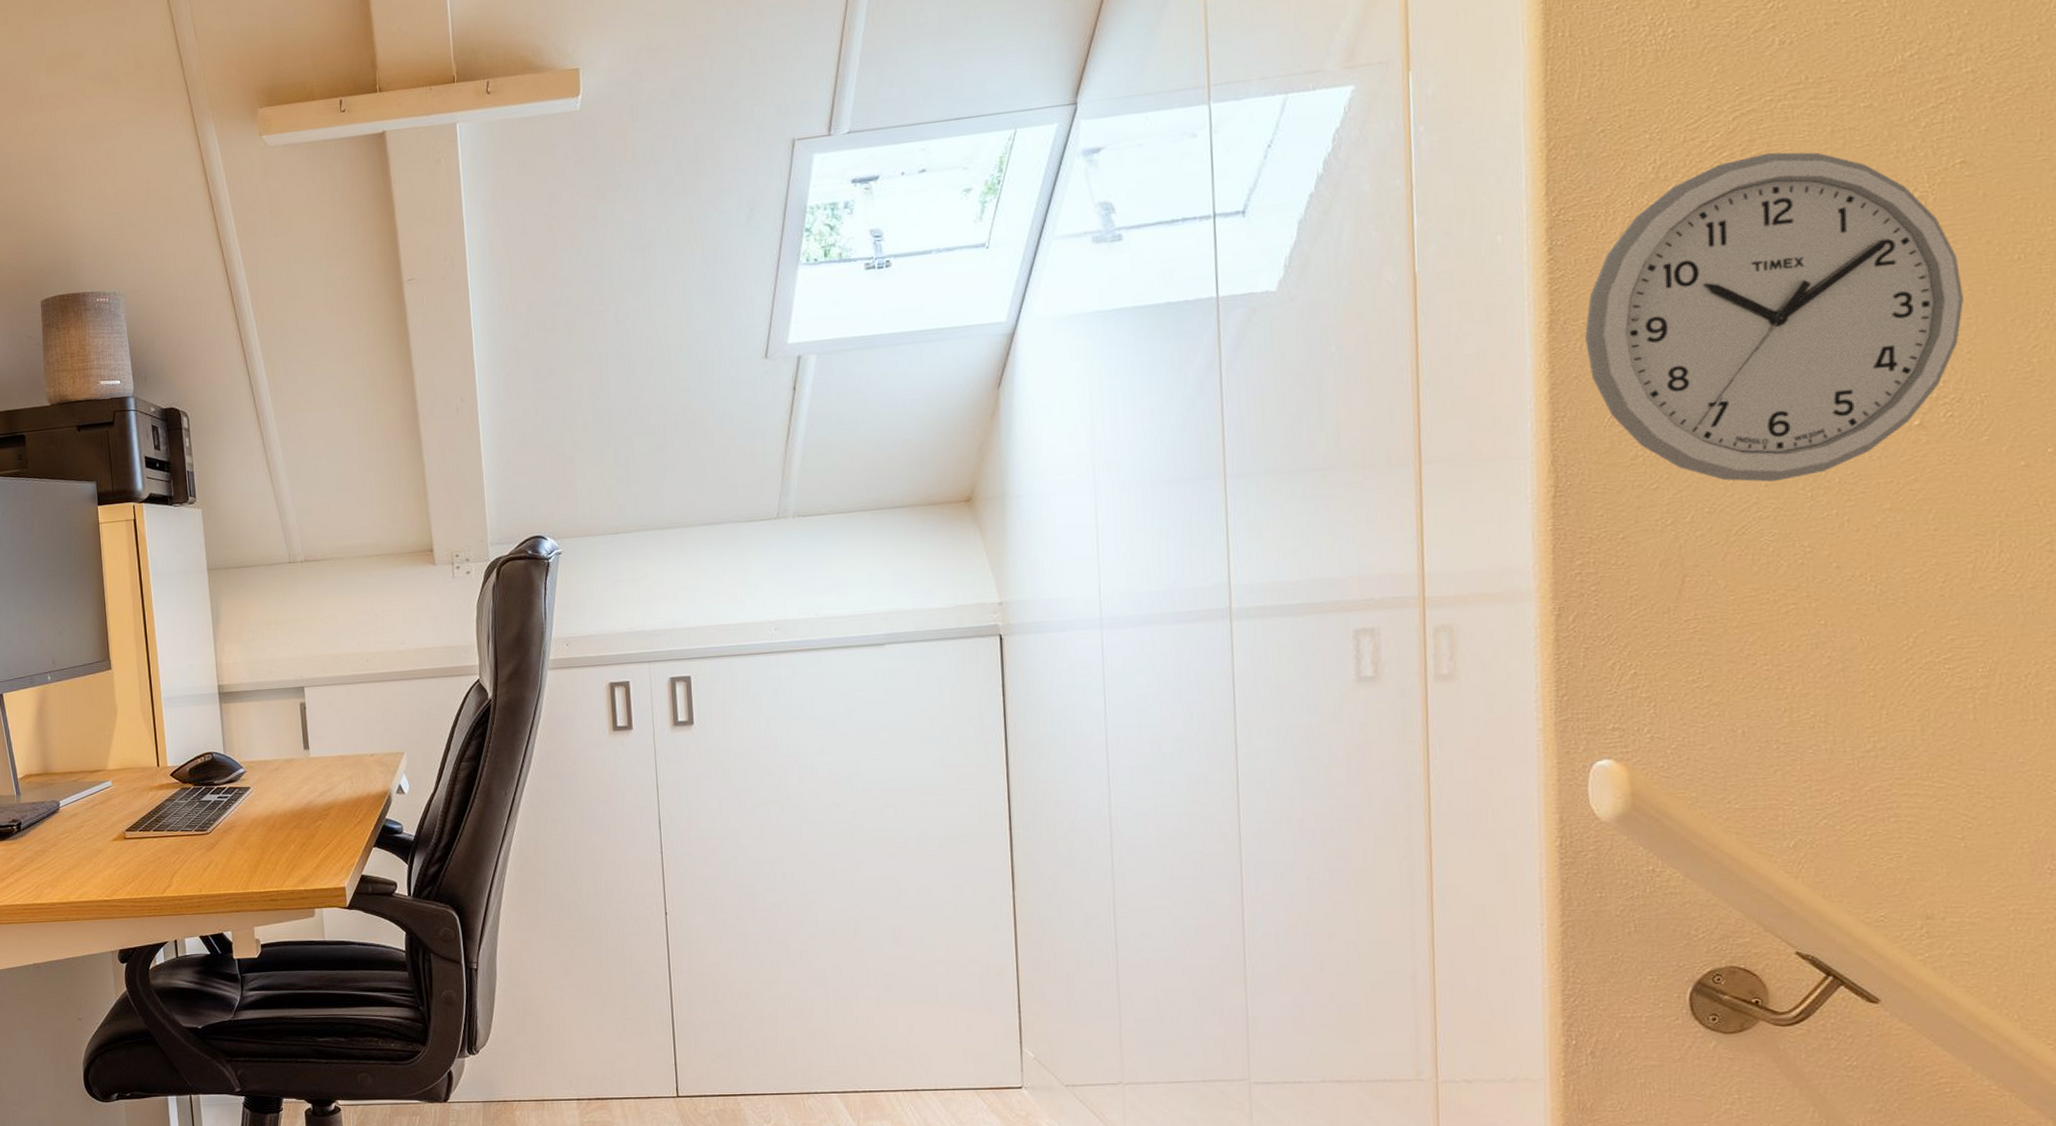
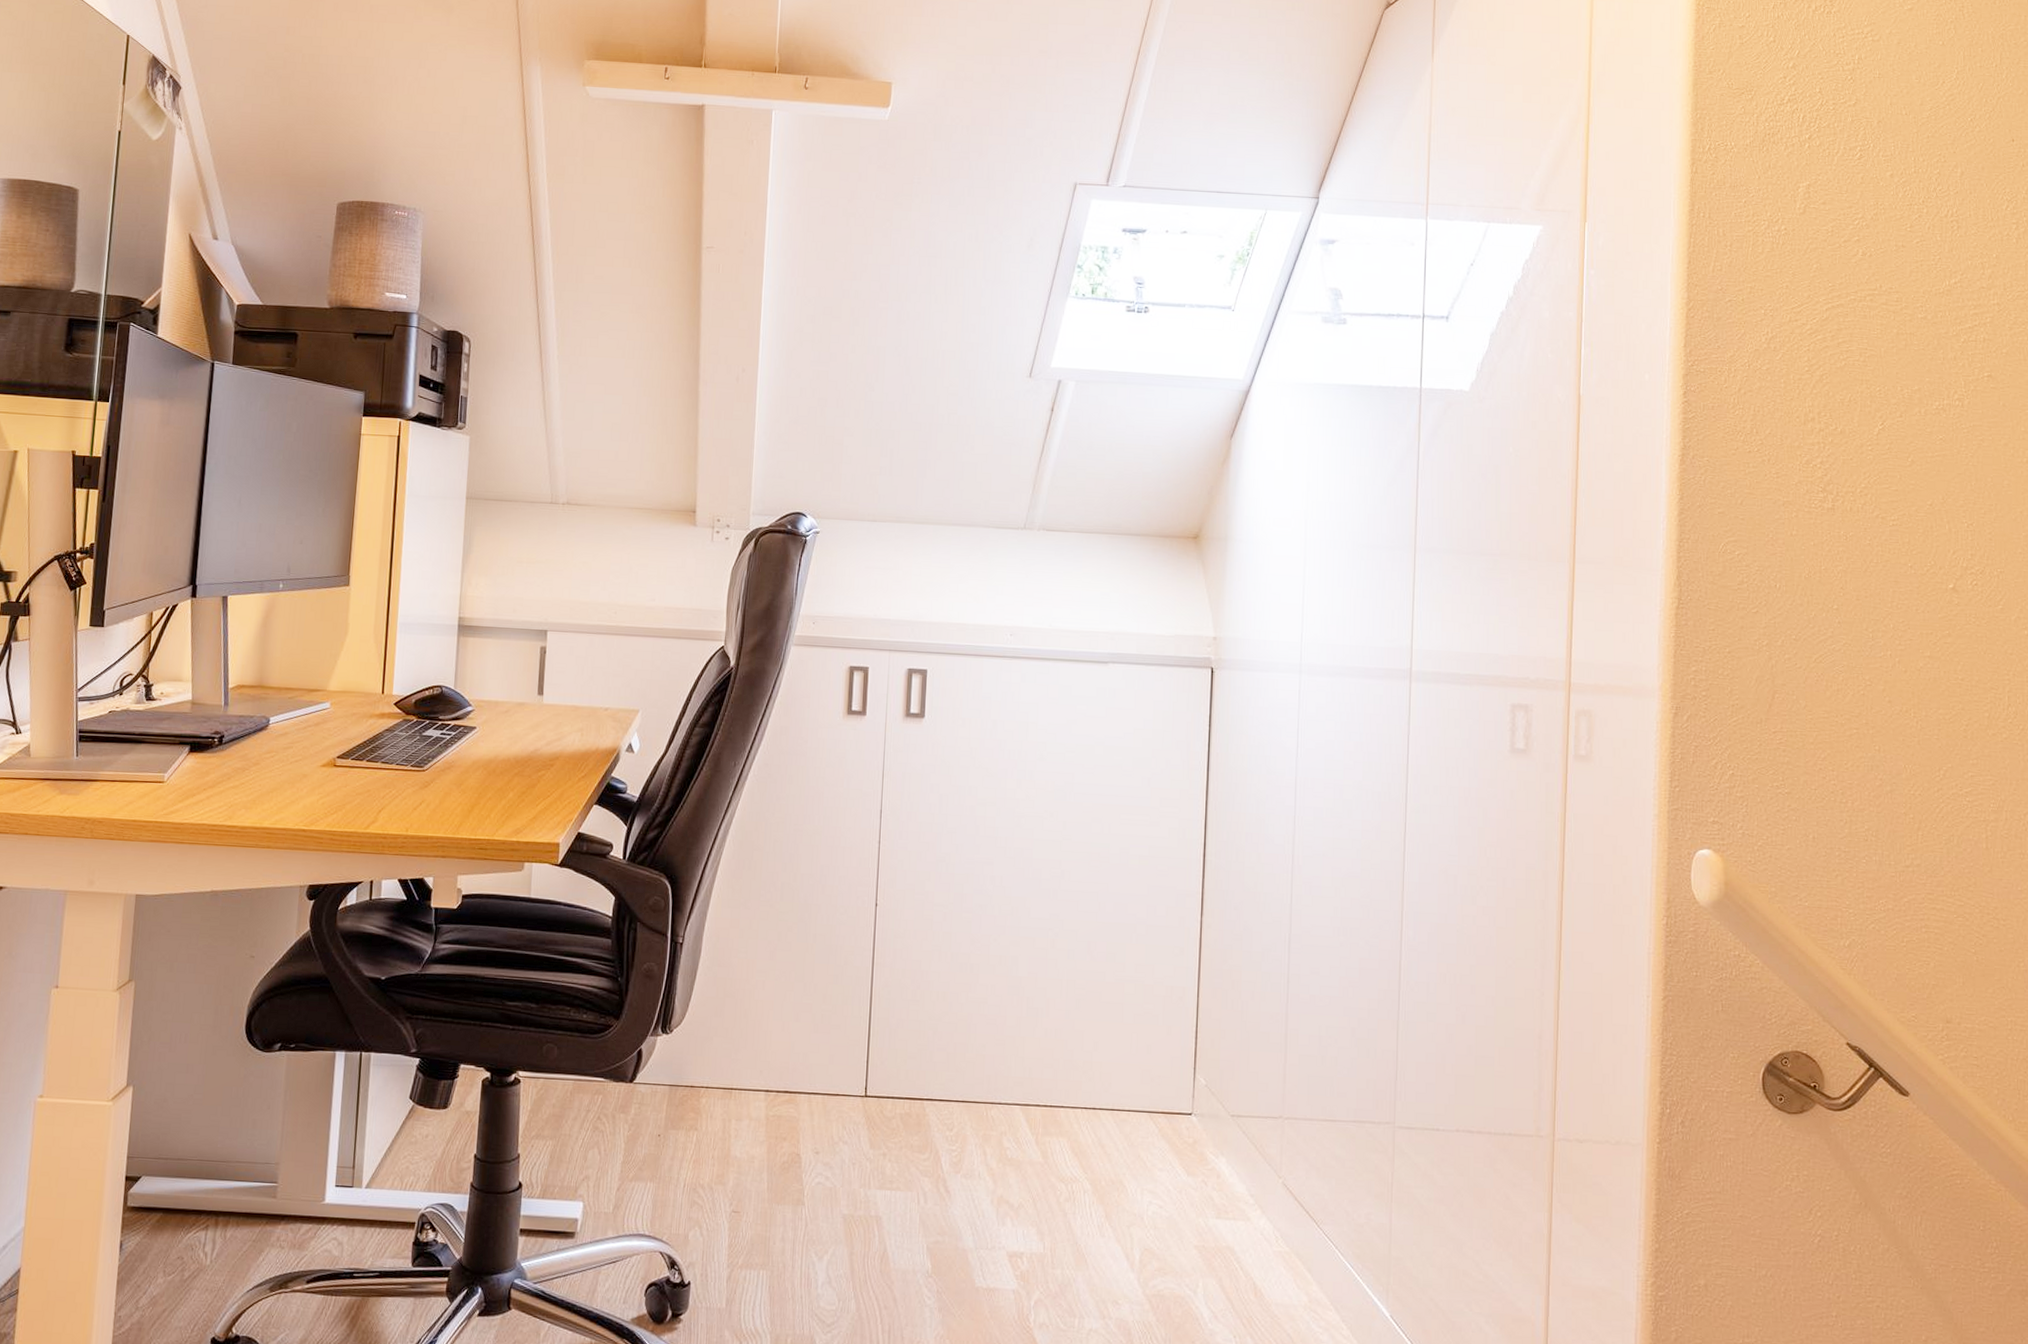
wall clock: present [1585,152,1964,482] -> none [1708,342,1987,620]

